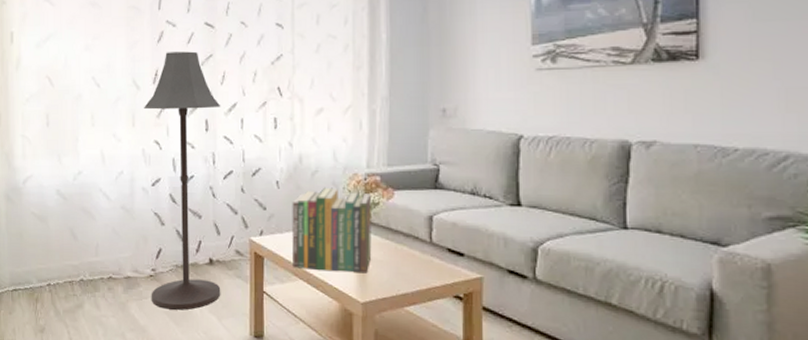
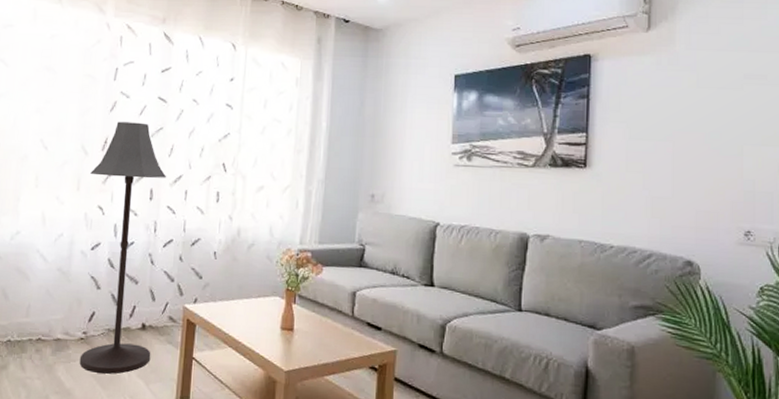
books: present [292,187,372,274] -> none [223,260,301,343]

